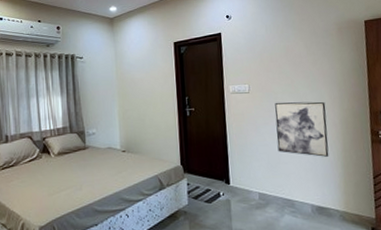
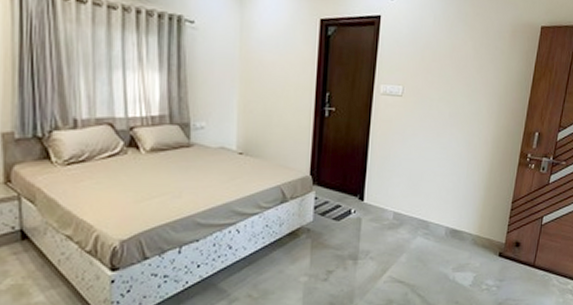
wall art: present [275,101,329,157] -> none [422,111,482,177]

